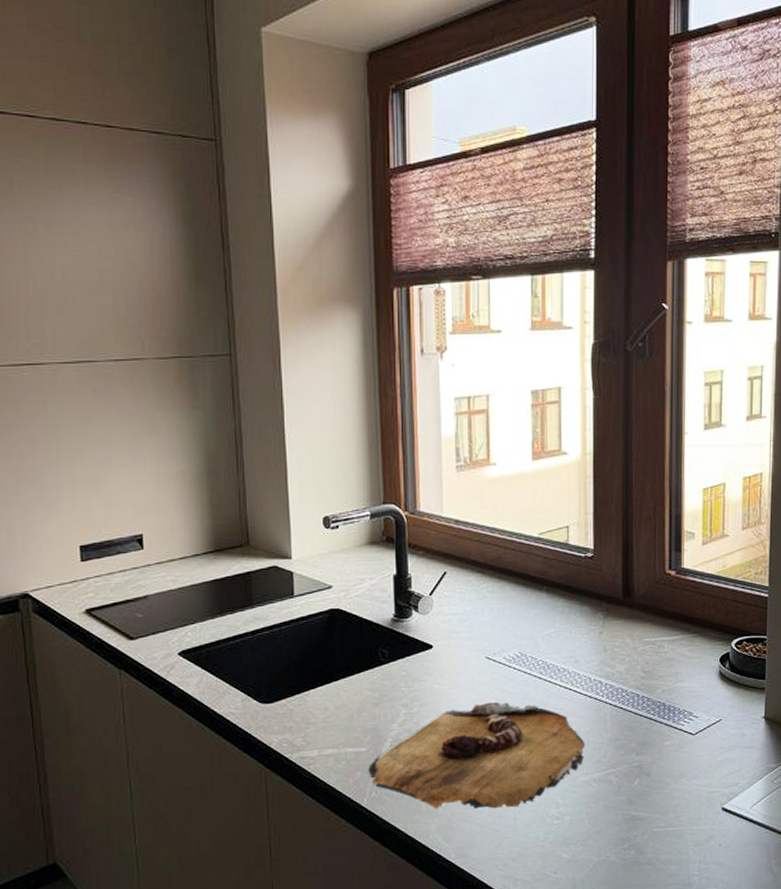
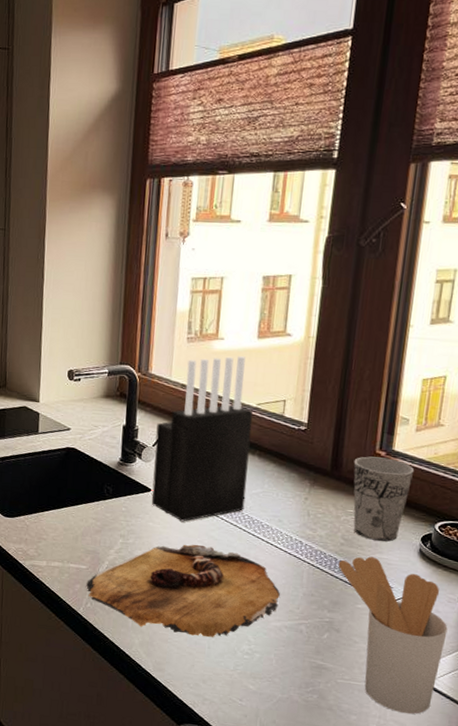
knife block: none [432,482,537,679] -> present [151,356,253,522]
utensil holder: none [641,686,755,853] -> present [338,556,448,714]
cup: none [645,577,706,668] -> present [353,456,415,542]

